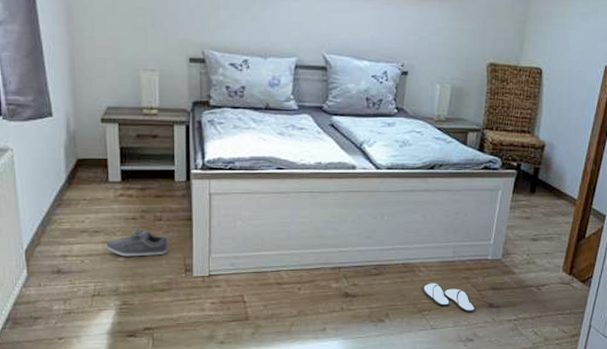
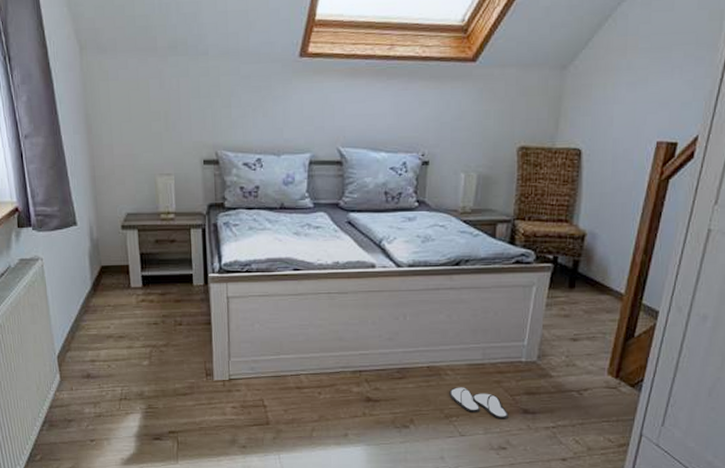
shoe: present [105,229,169,257] -> none [130,334,189,361]

